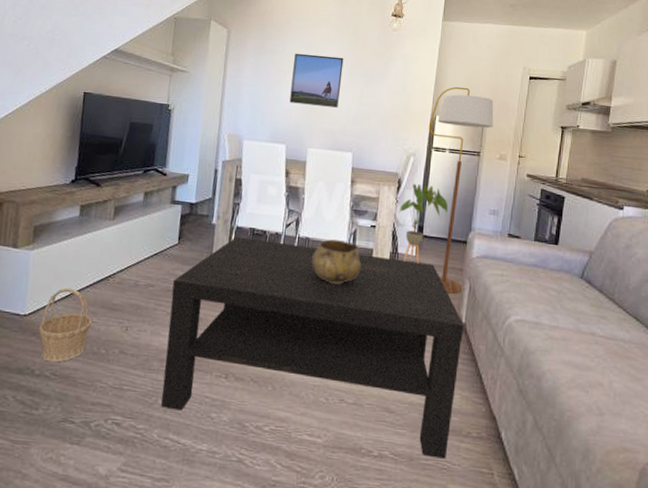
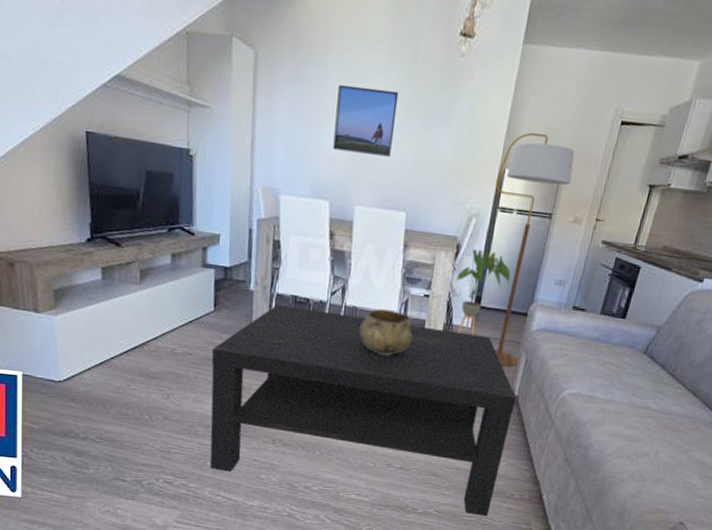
basket: present [38,287,93,363] -> none [76,354,132,427]

